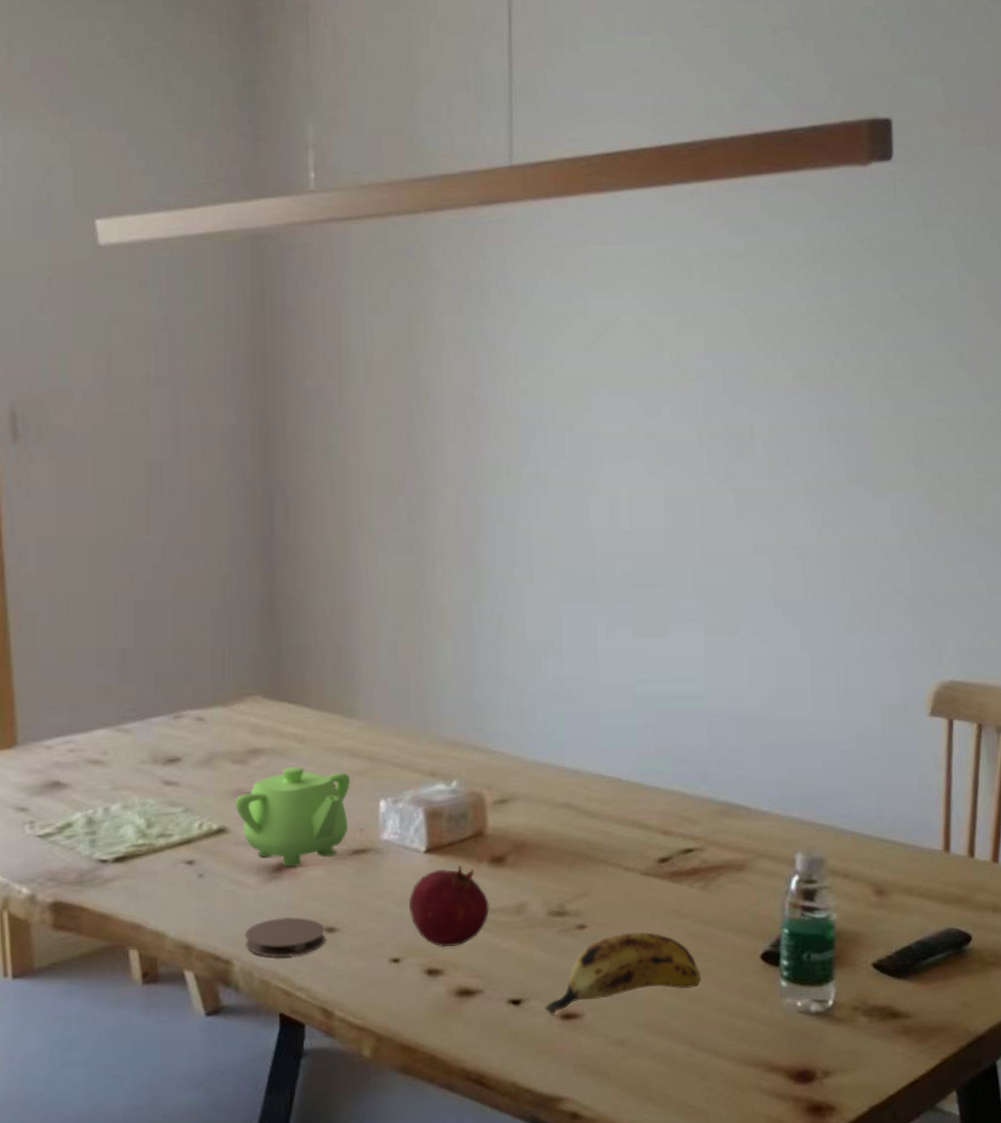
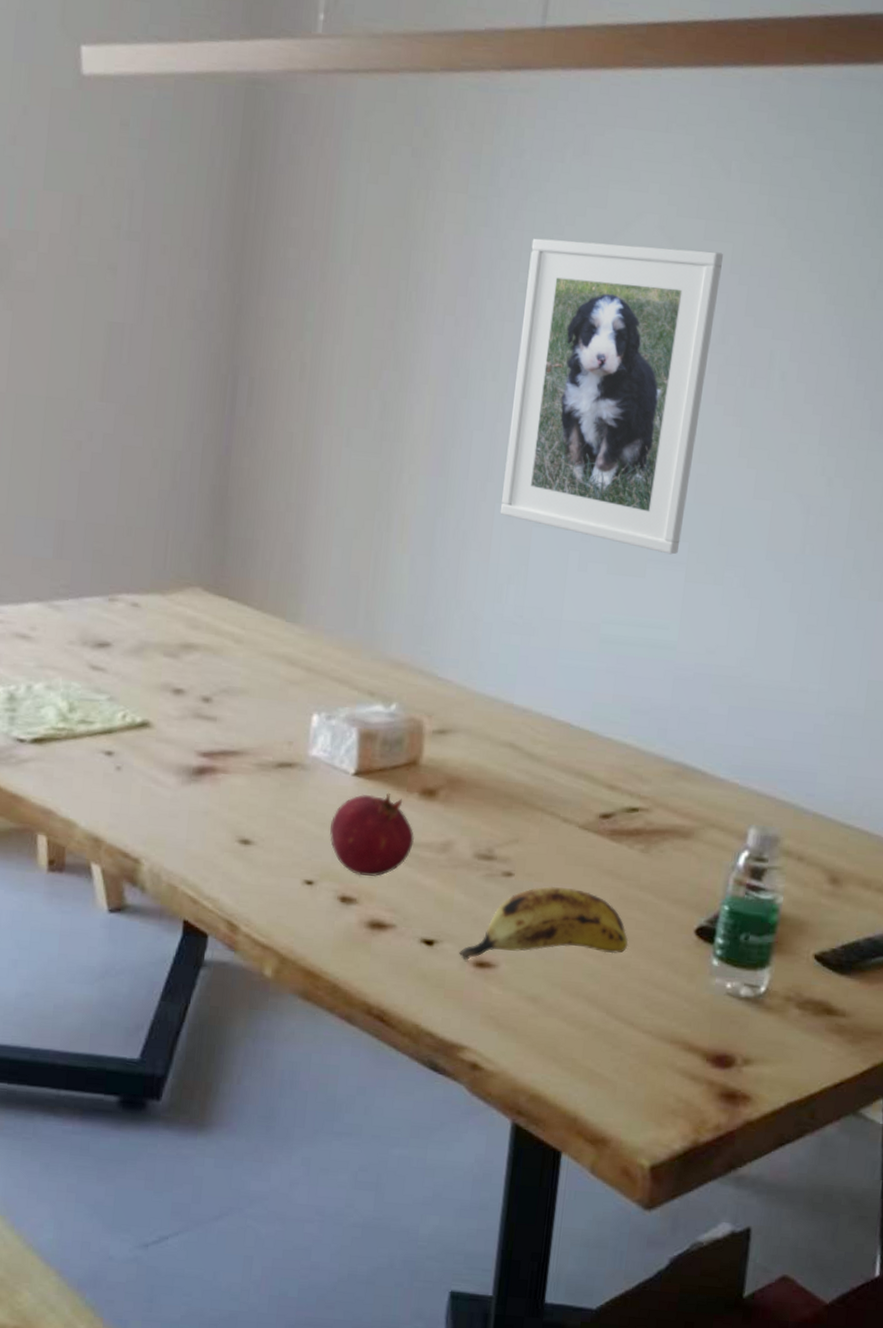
teapot: present [234,766,350,867] -> none [160,667,284,772]
coaster: present [245,916,326,958] -> none [156,822,241,865]
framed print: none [526,343,697,613] -> present [500,238,724,555]

